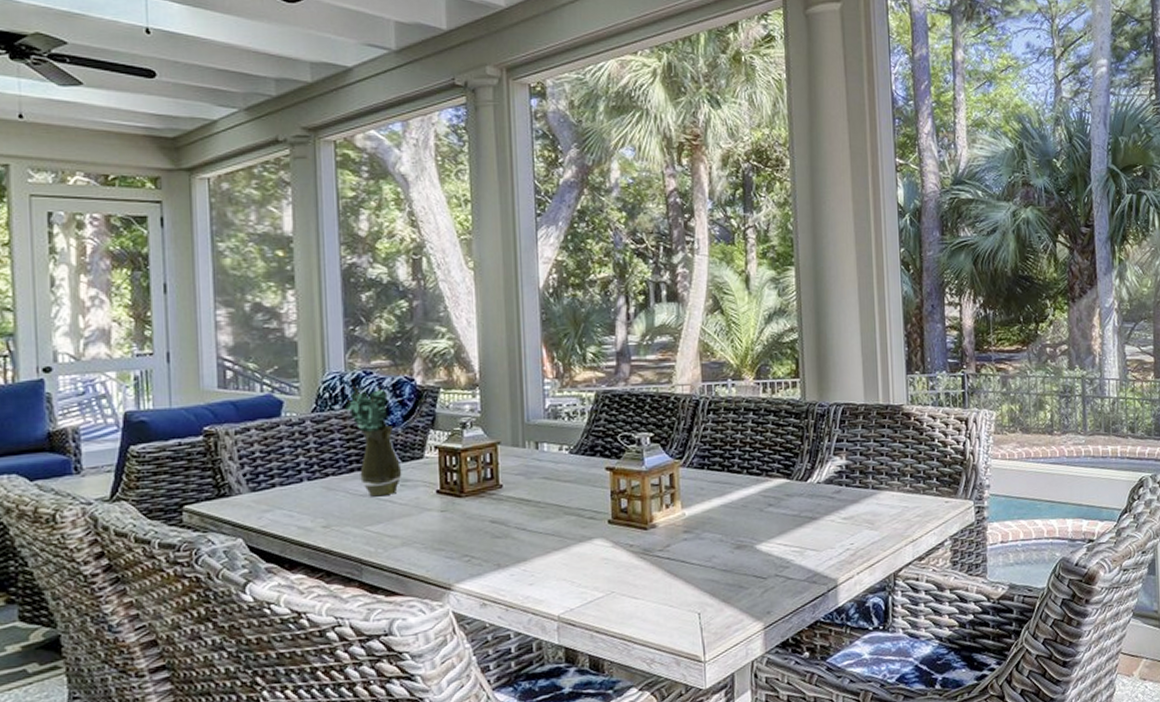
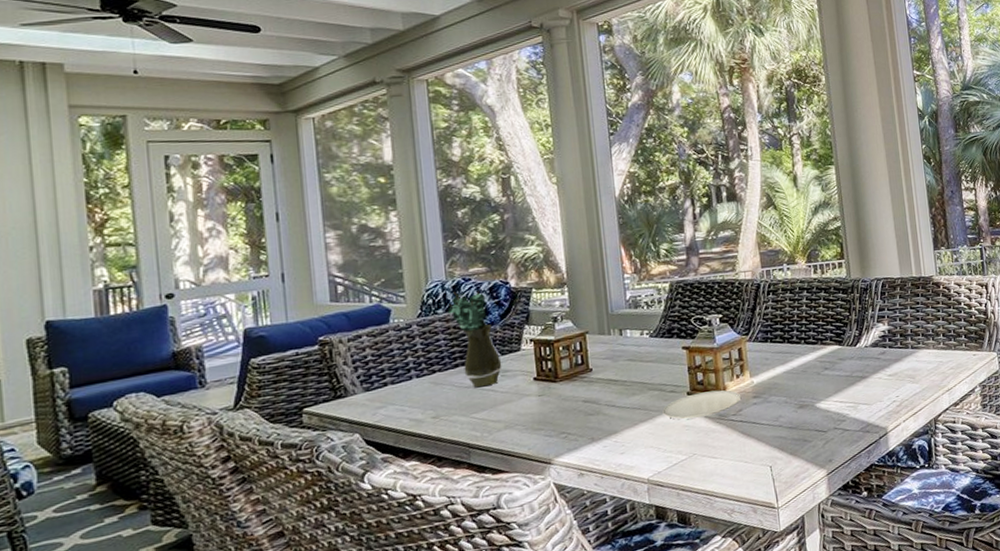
plate: none [579,520,670,551] -> present [662,390,742,420]

